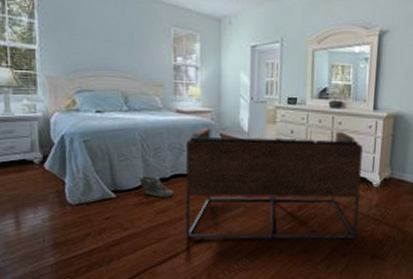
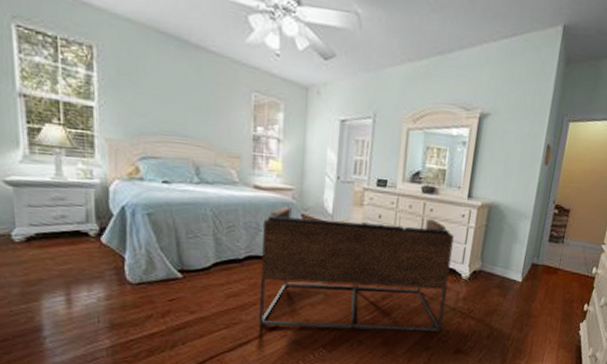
sneaker: present [139,175,173,198] -> none [209,255,247,281]

